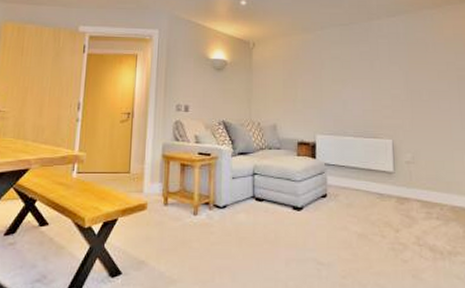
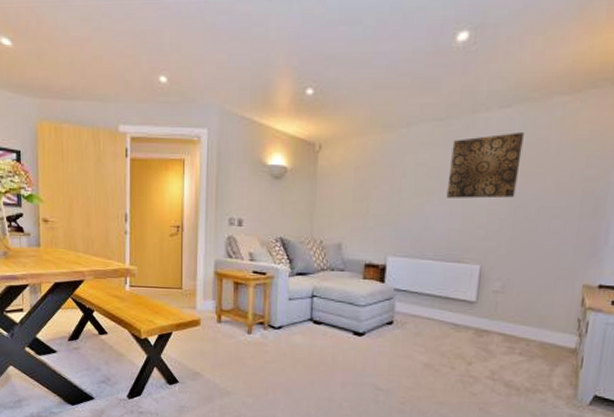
wall art: none [357,35,409,85] -> present [446,133,524,199]

